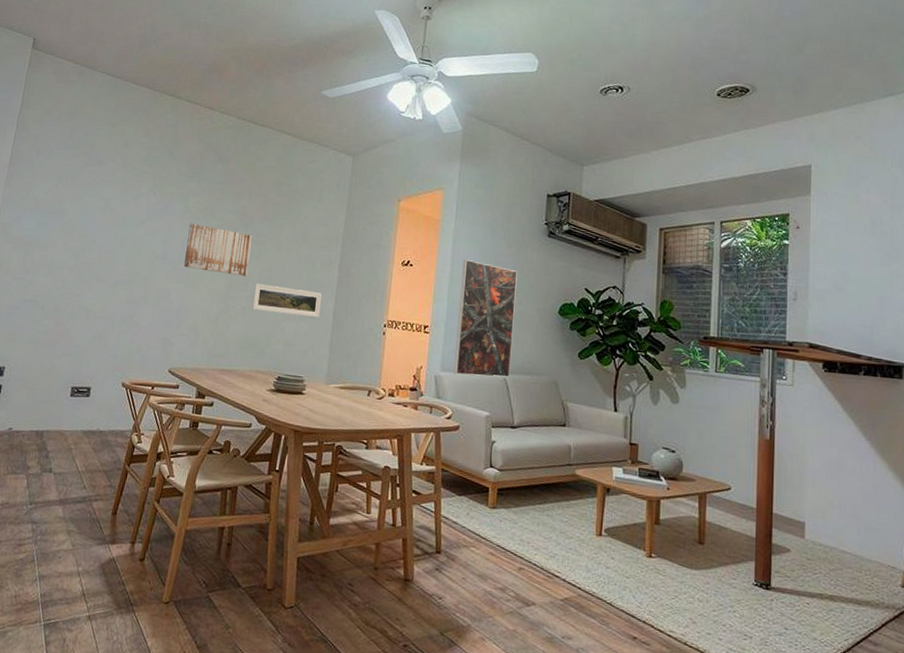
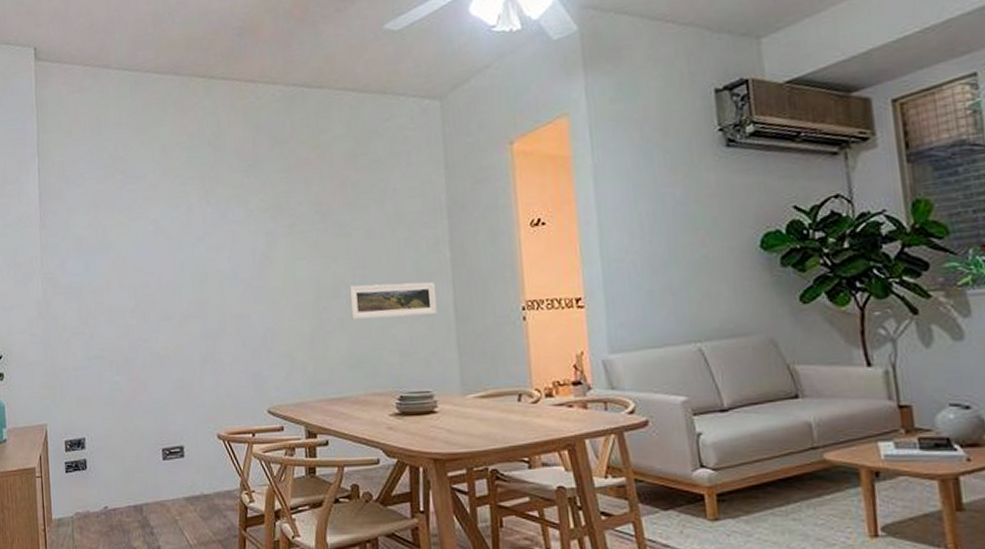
wall art: present [184,223,252,277] -> none [256,226,338,284]
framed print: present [453,260,518,378] -> none [613,200,707,355]

